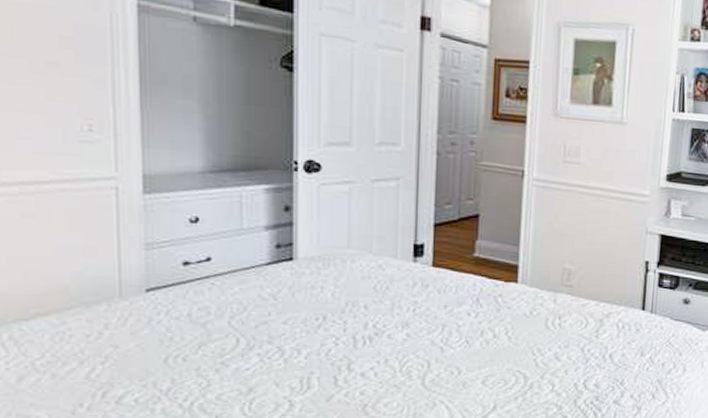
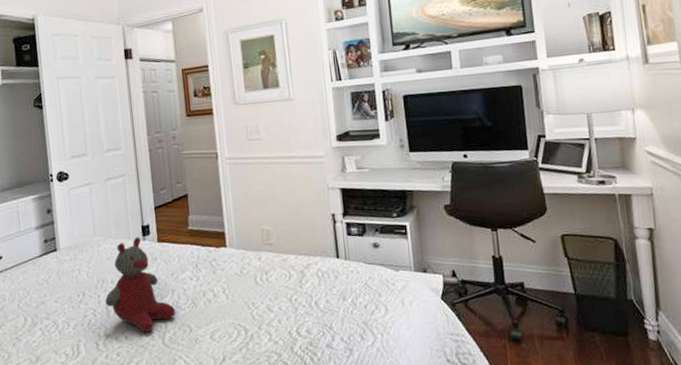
stuffed bear: none [354,257,443,371] -> present [105,237,175,333]

